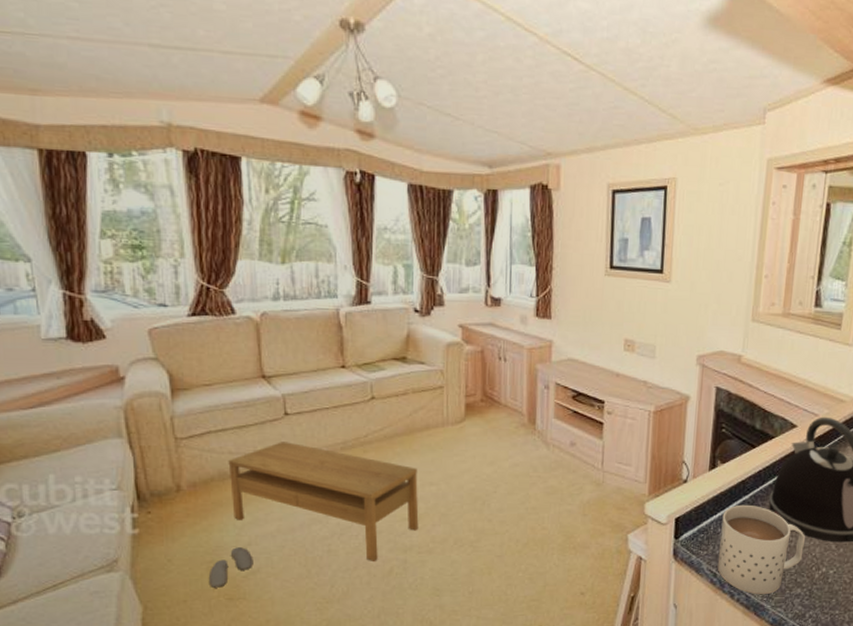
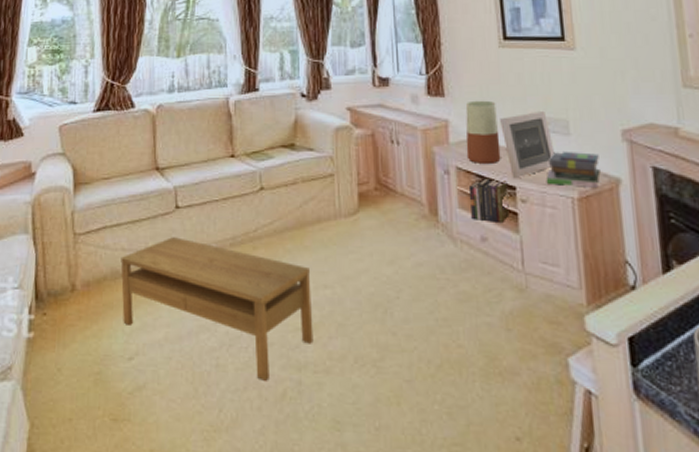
slippers: present [208,547,254,588] -> none [94,357,140,405]
books: none [564,392,598,430] -> present [468,177,510,222]
vase: none [565,324,596,380] -> present [465,100,501,163]
picture frame: none [598,335,641,393] -> present [500,110,555,177]
books: none [630,371,676,404] -> present [546,151,601,189]

